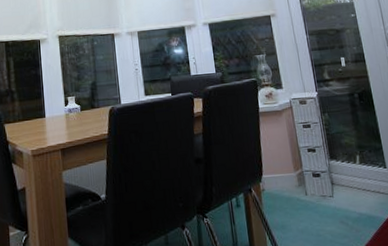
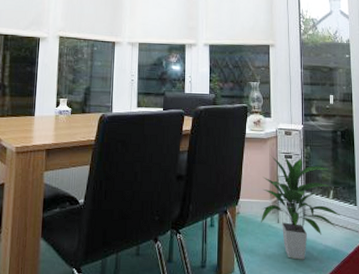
indoor plant: none [283,126,372,231] -> present [261,155,341,260]

